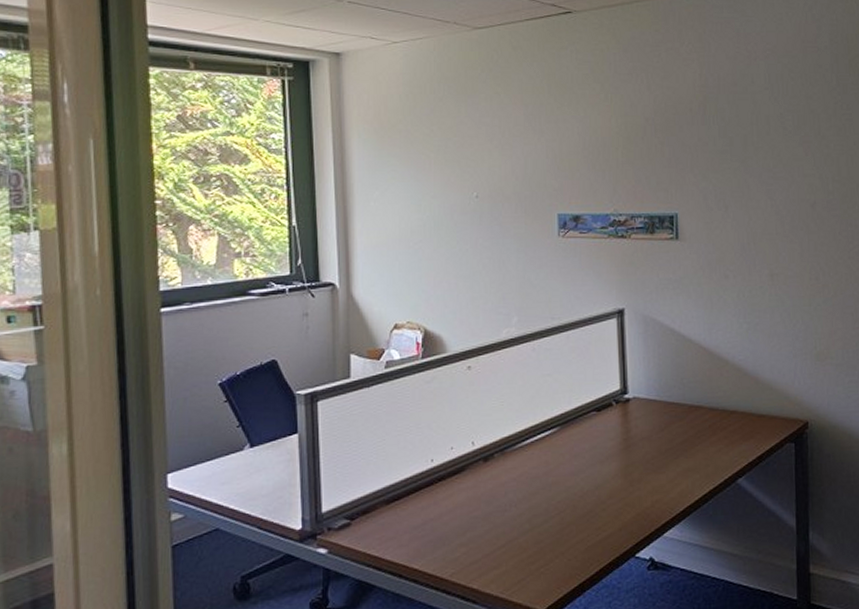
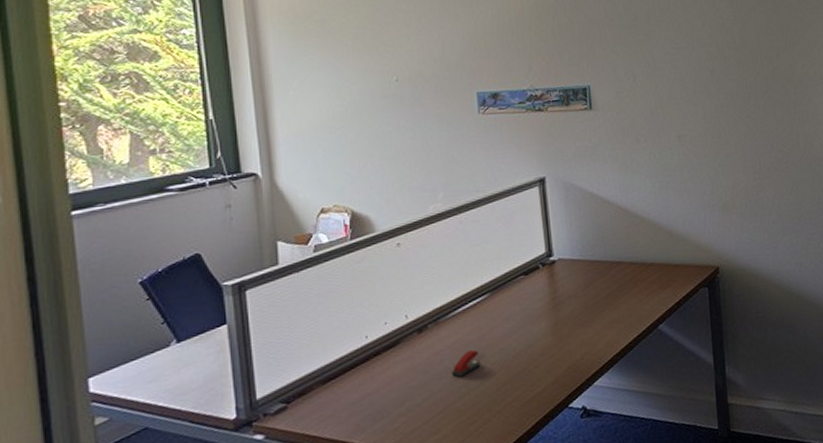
stapler: none [515,484,546,512] -> present [451,349,481,377]

